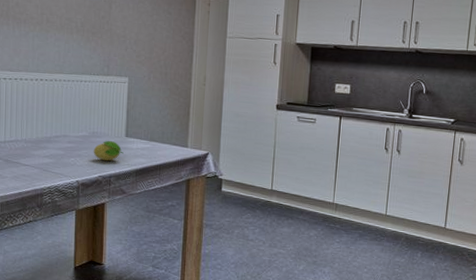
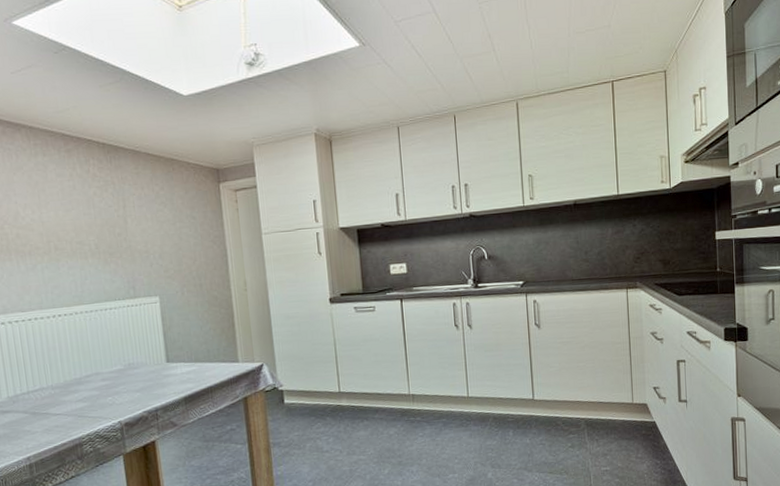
fruit: present [93,141,124,161] -> none [132,370,168,394]

